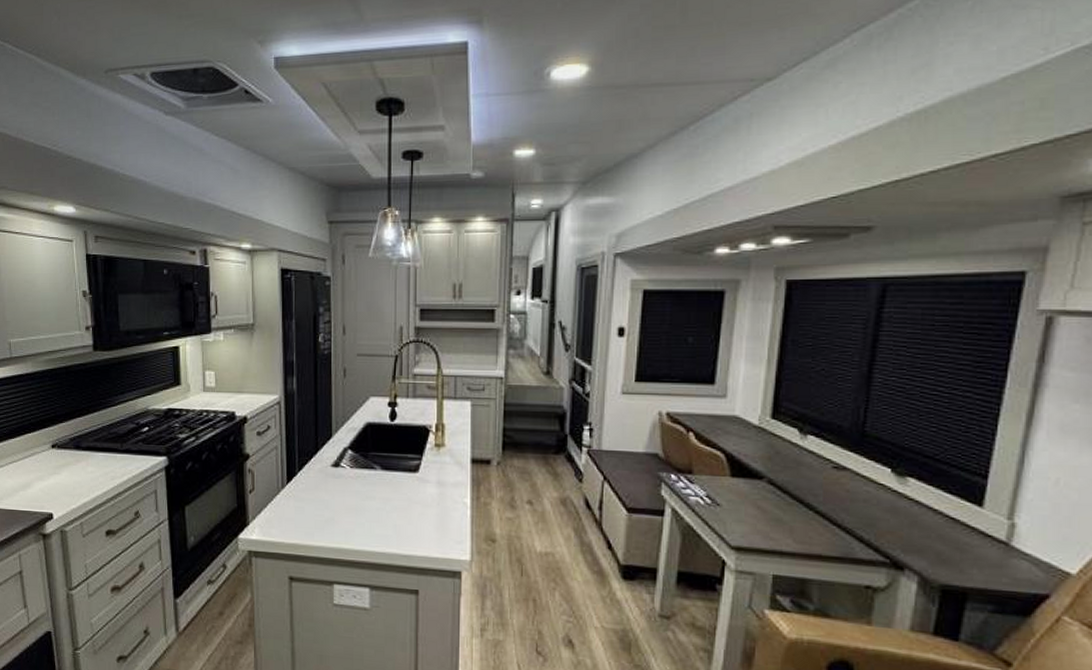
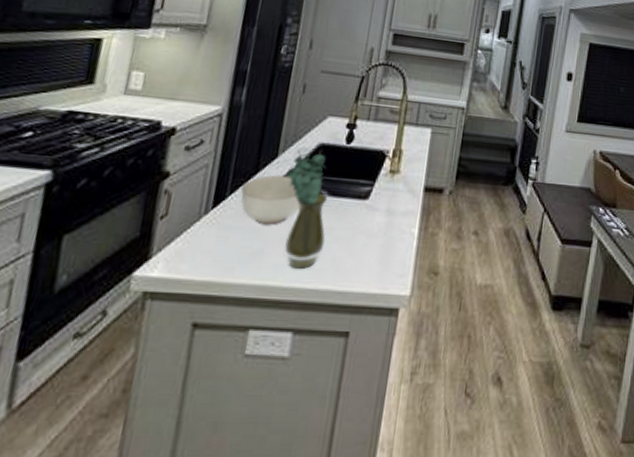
bowl: none [308,453,358,496] -> present [241,175,300,224]
vase: none [343,429,385,535] -> present [284,150,328,269]

